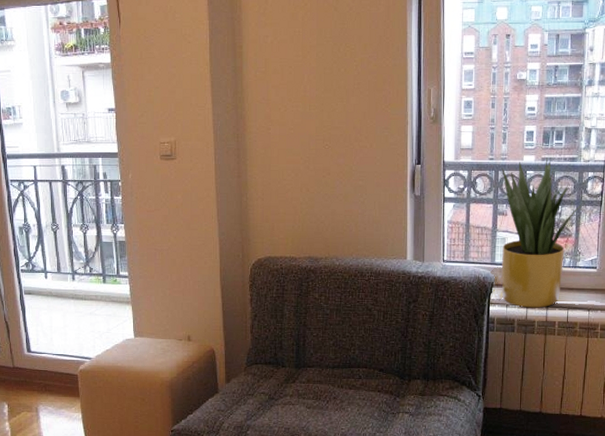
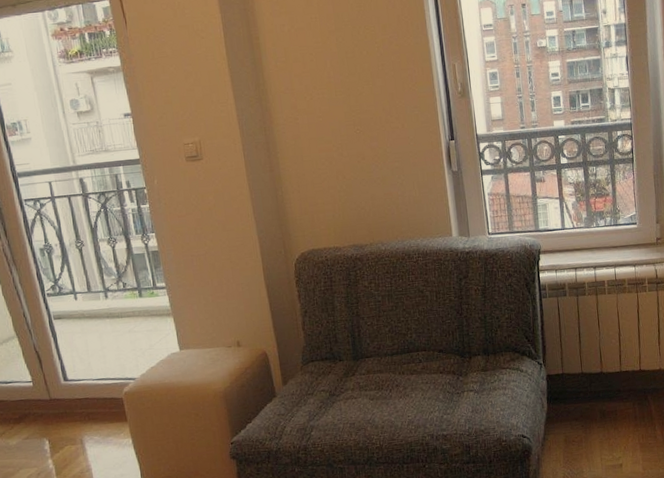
planter: present [501,157,581,308] -> none [534,121,614,271]

